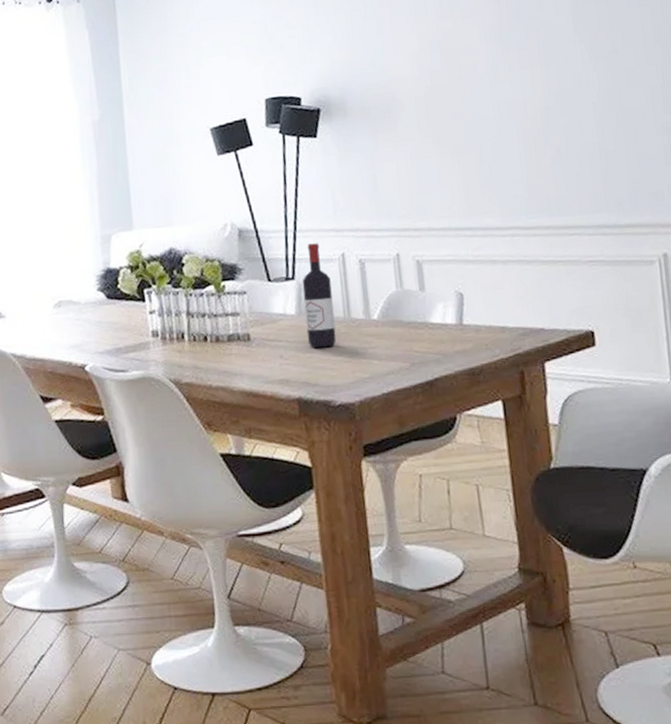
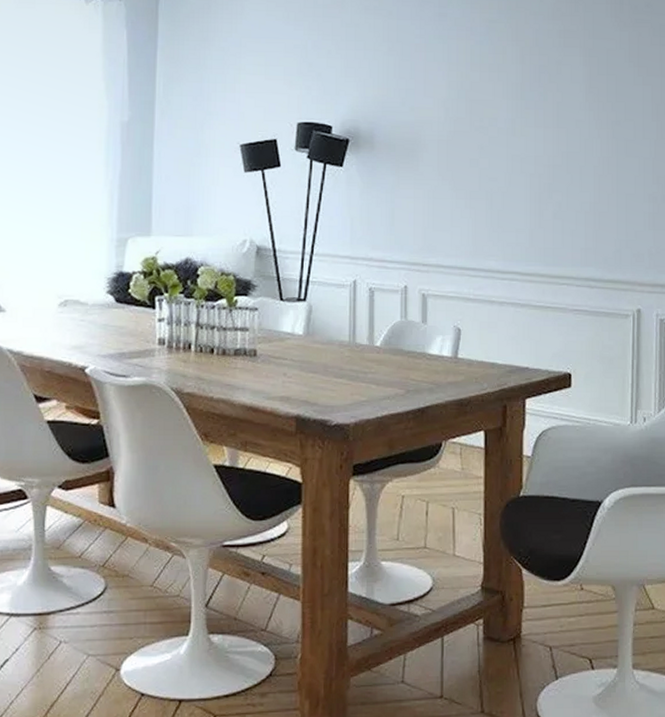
wine bottle: present [302,243,337,348] -> none [312,268,340,369]

